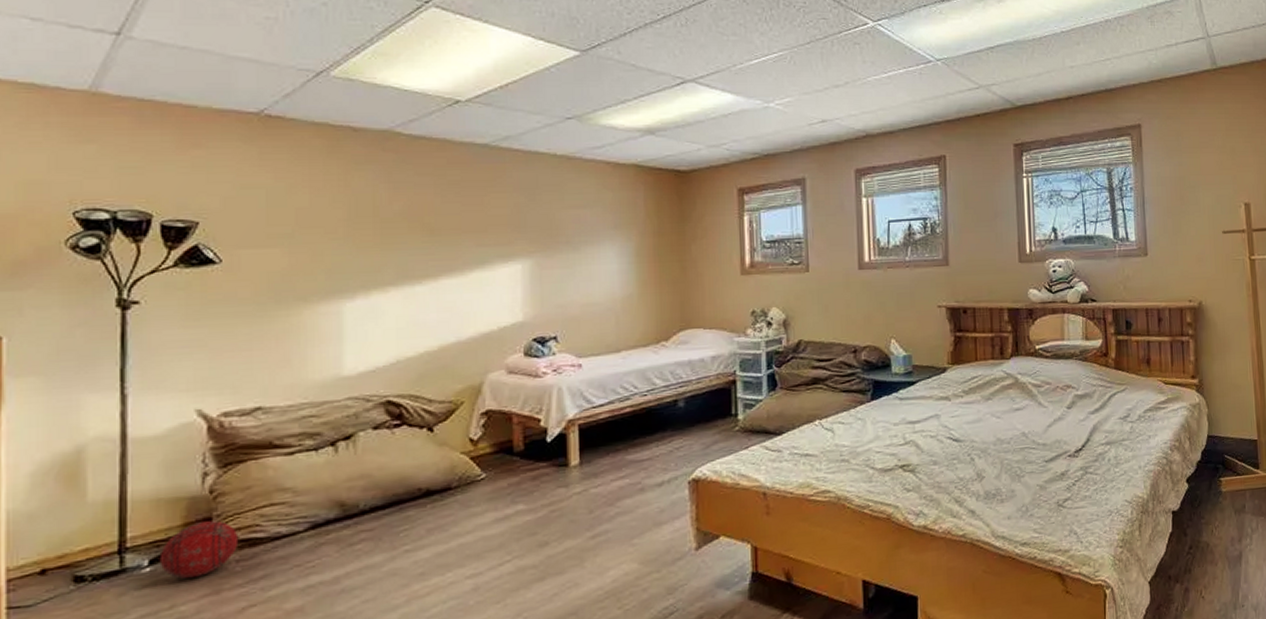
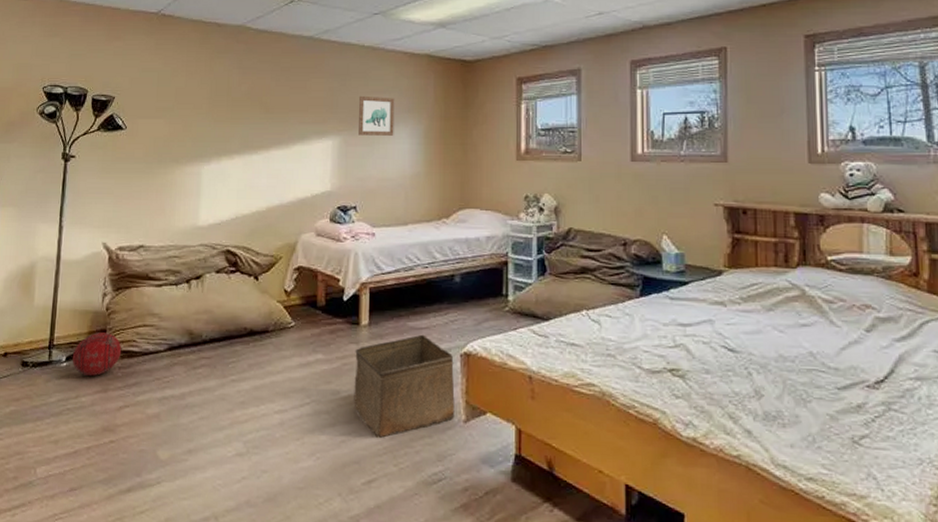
wall art: none [554,211,599,257] -> present [359,95,395,136]
storage bin: none [565,466,685,584] -> present [354,334,455,439]

